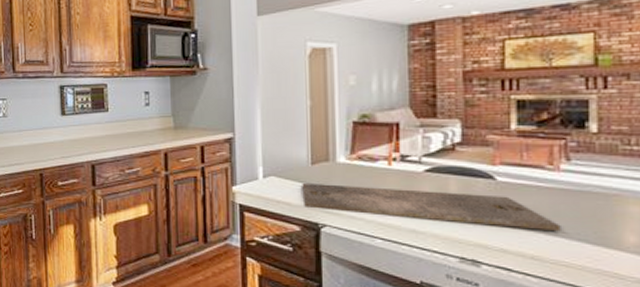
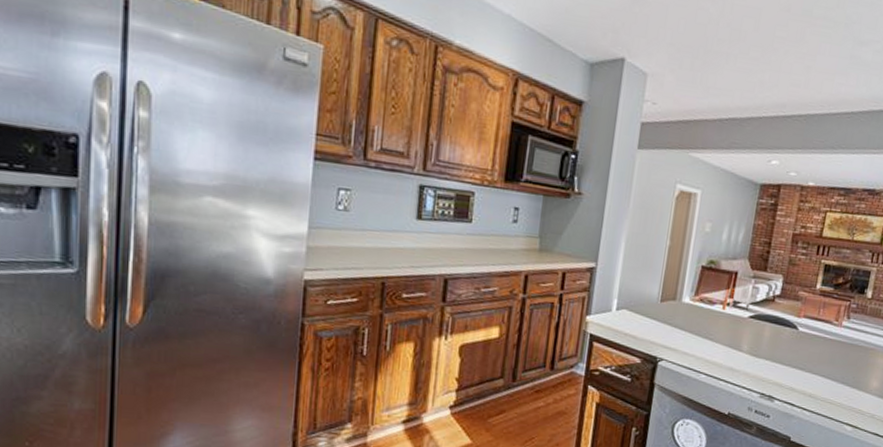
cutting board: present [302,182,561,232] -> none [648,318,833,376]

